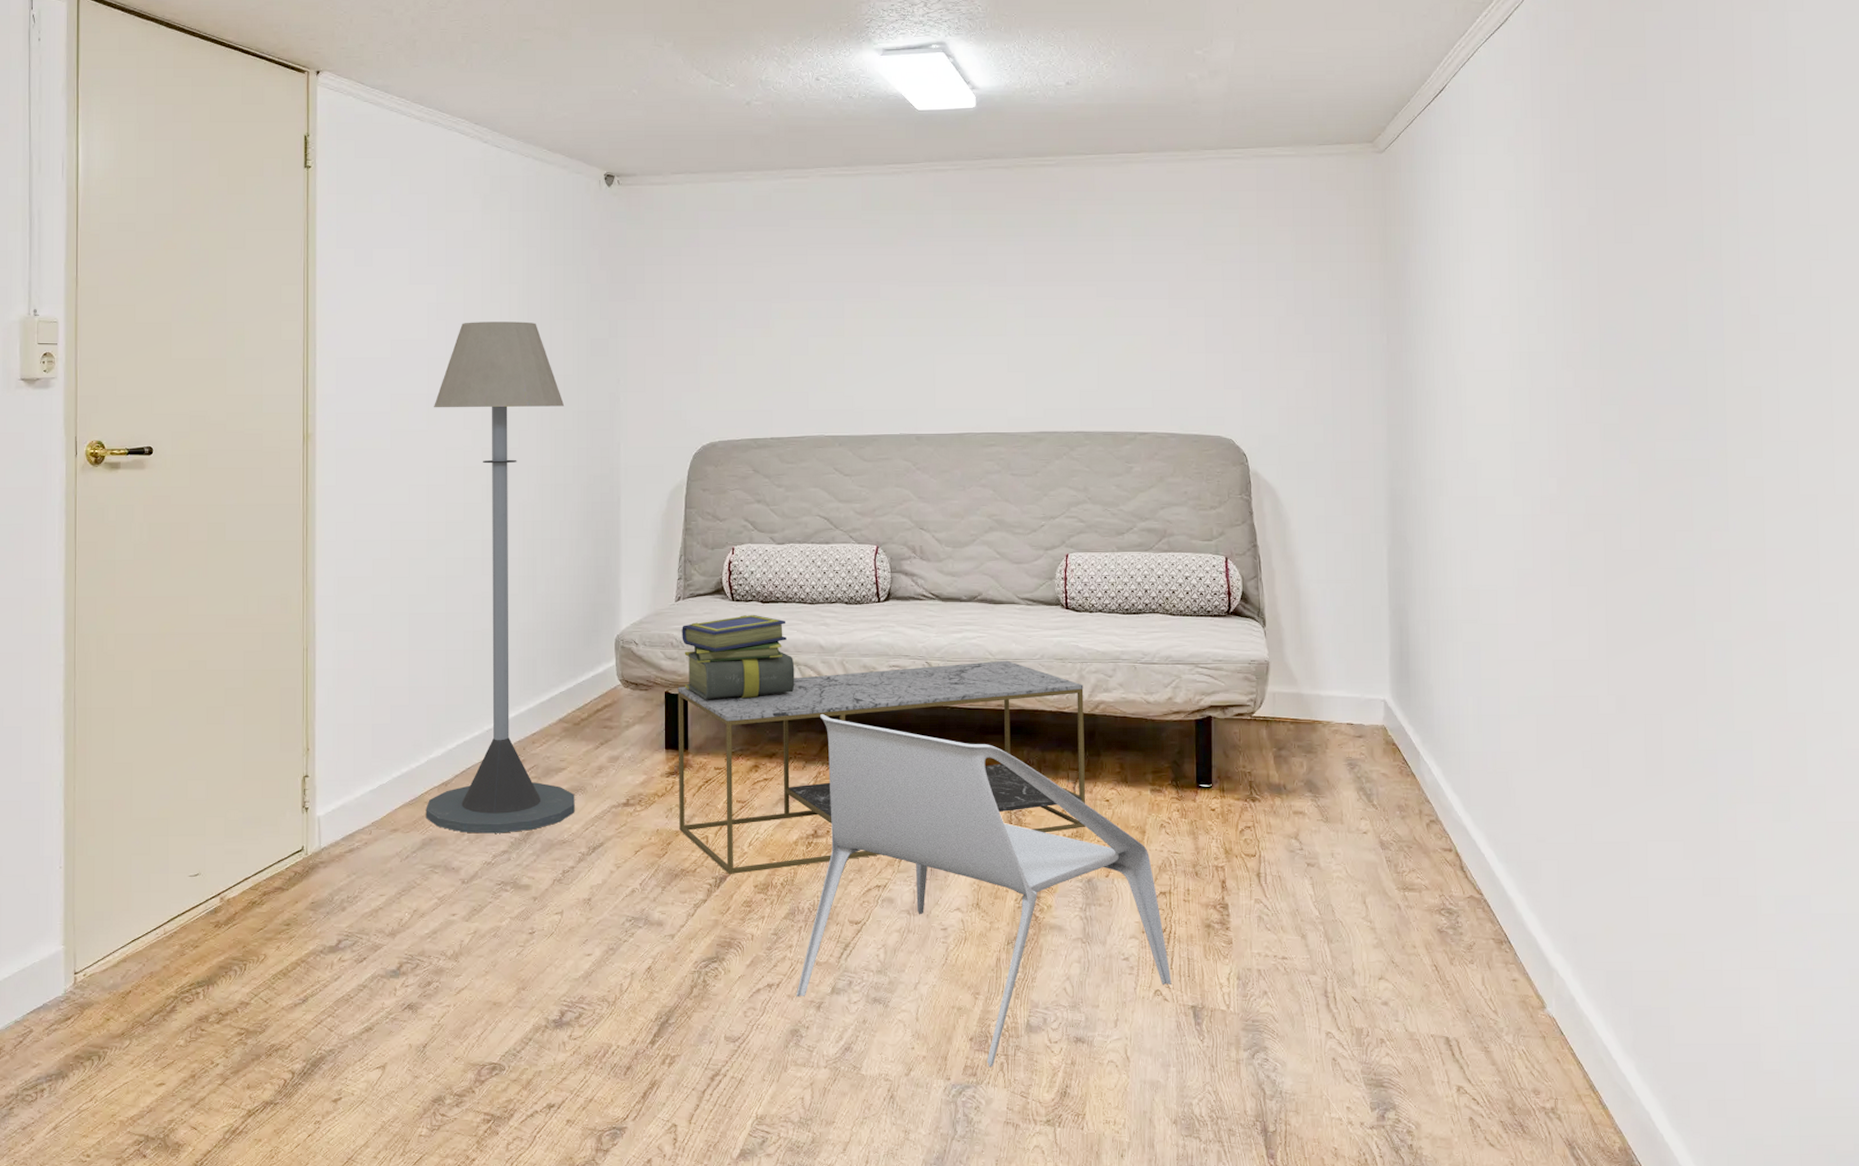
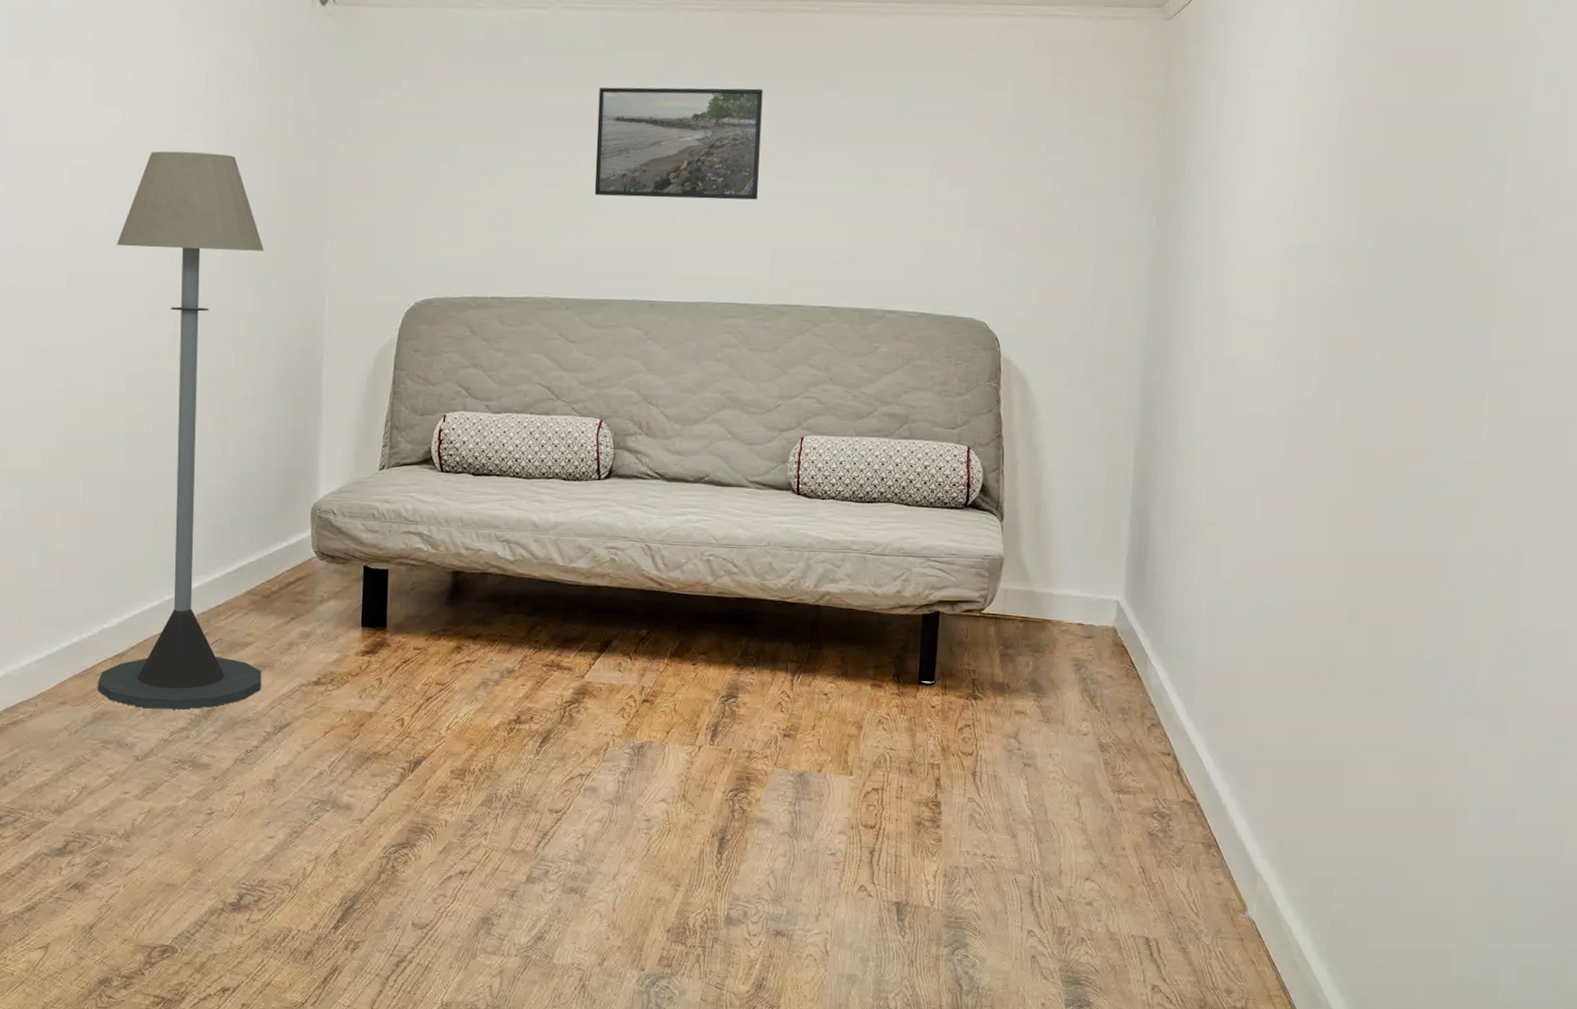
coffee table: present [677,660,1085,874] -> none [373,546,810,759]
stack of books: present [682,615,795,699] -> none [384,488,505,577]
armchair: present [796,714,1172,1068] -> none [489,596,877,959]
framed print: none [858,237,1010,341] -> present [594,87,763,200]

